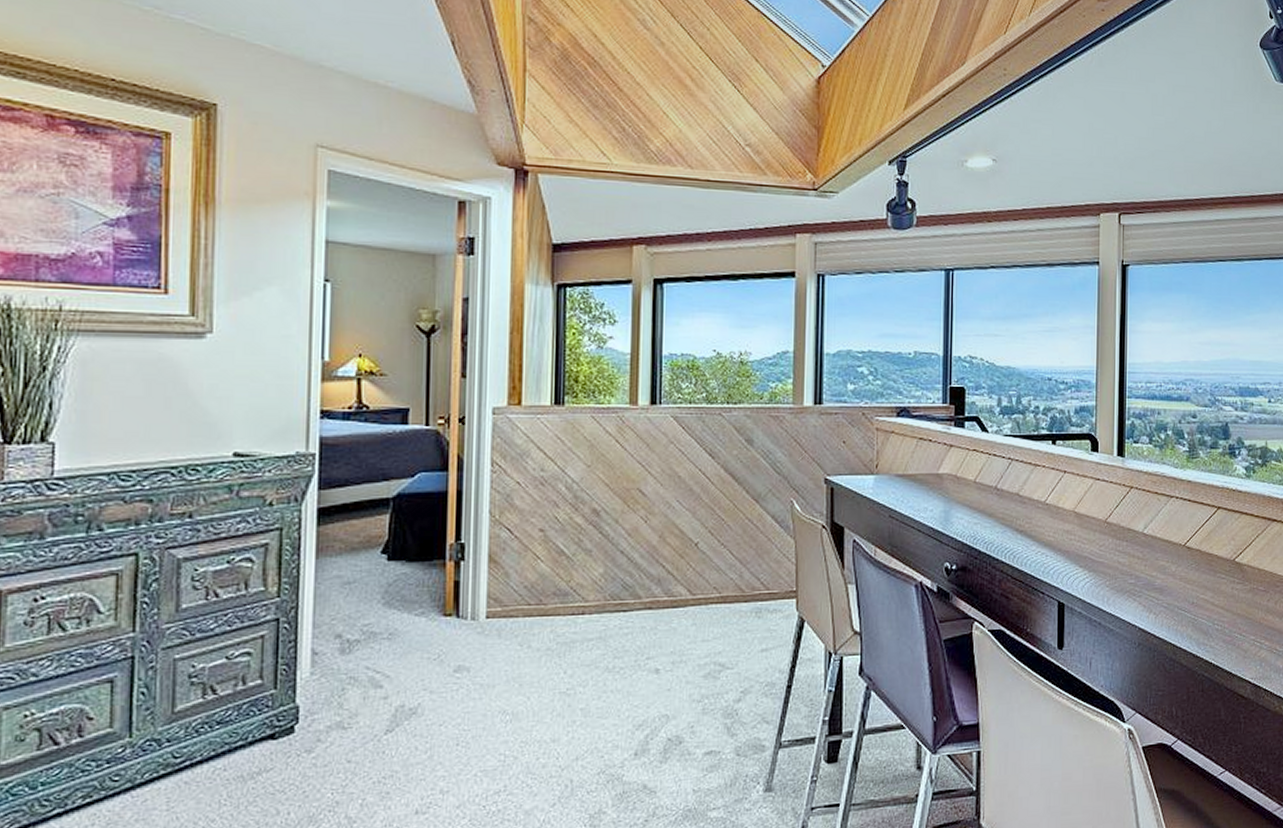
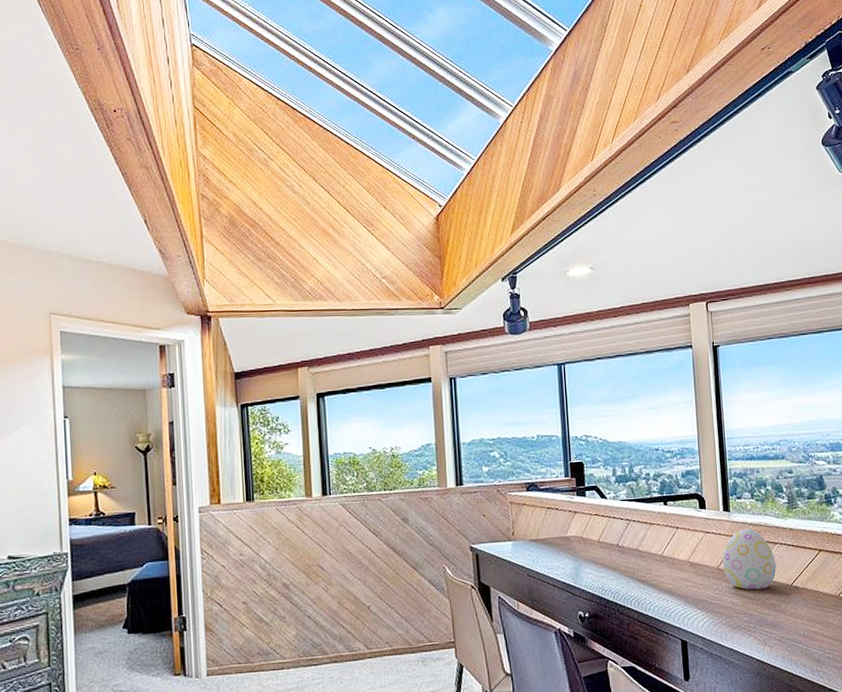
decorative egg: none [1111,478,1170,548] -> present [722,529,777,590]

